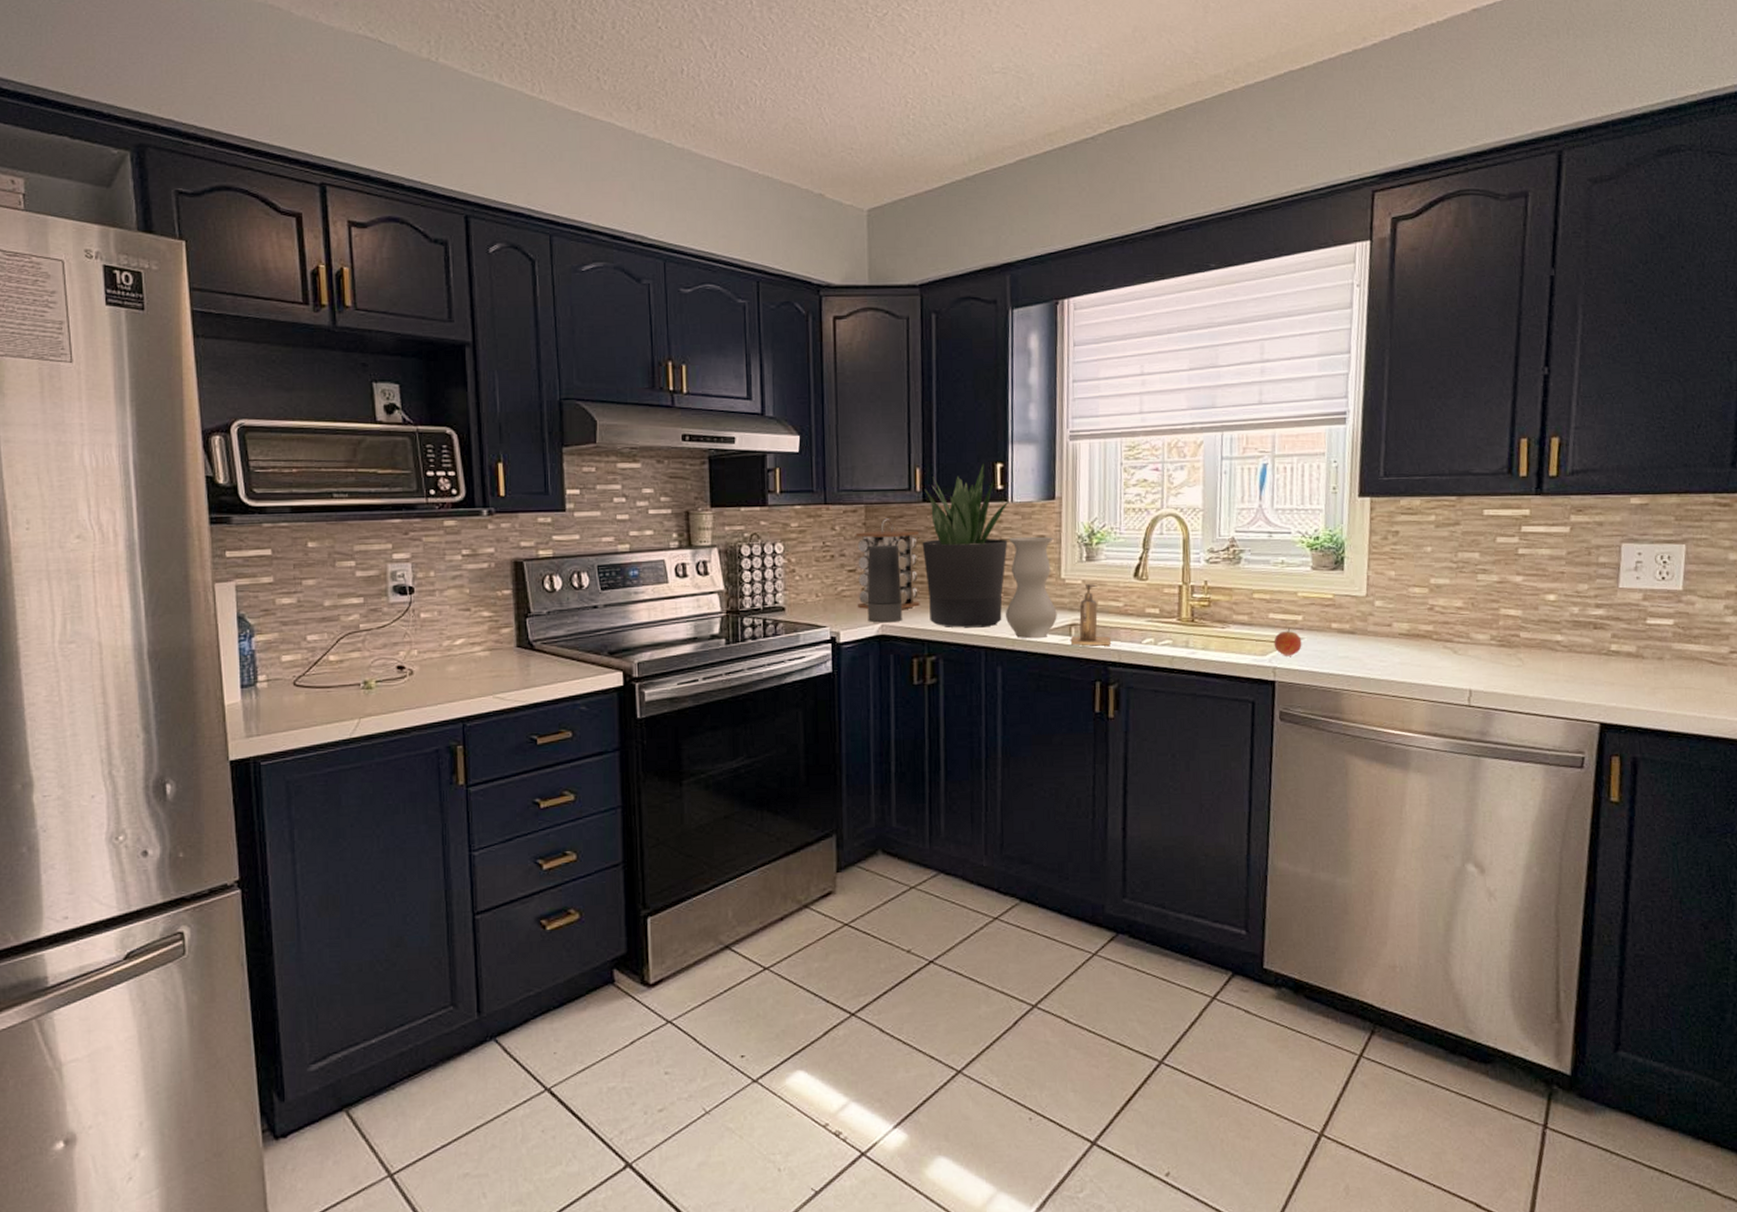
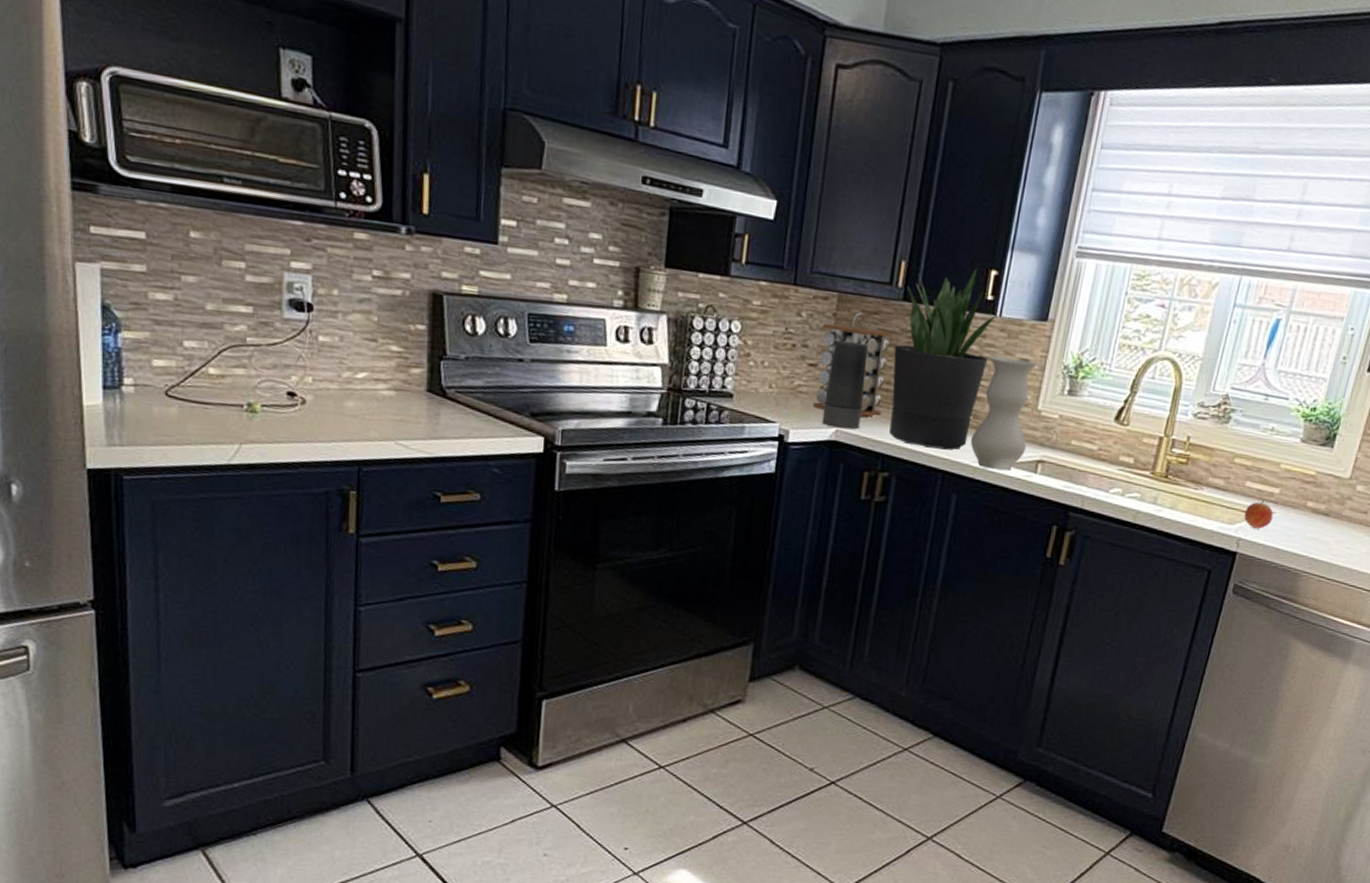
soap dispenser: present [1070,583,1112,646] -> none [1034,419,1078,490]

